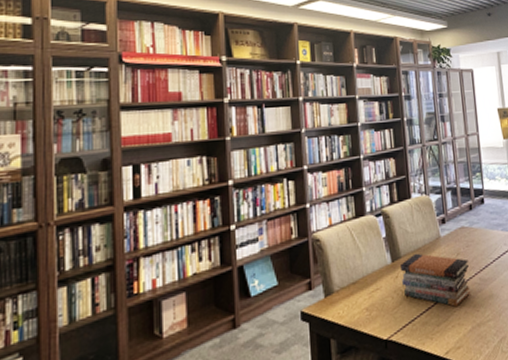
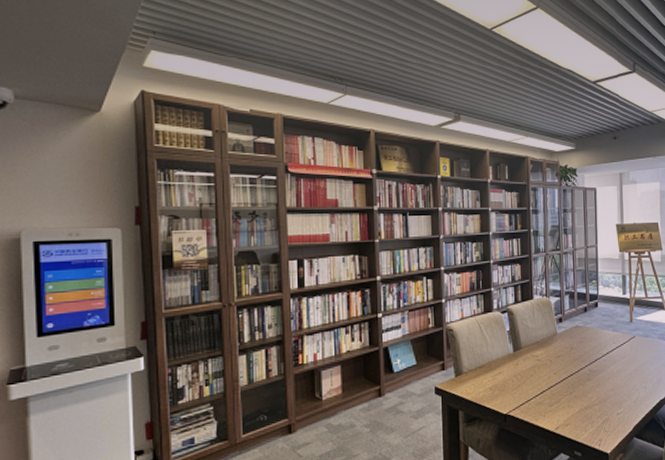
book stack: present [399,253,470,307] -> none [520,345,580,392]

